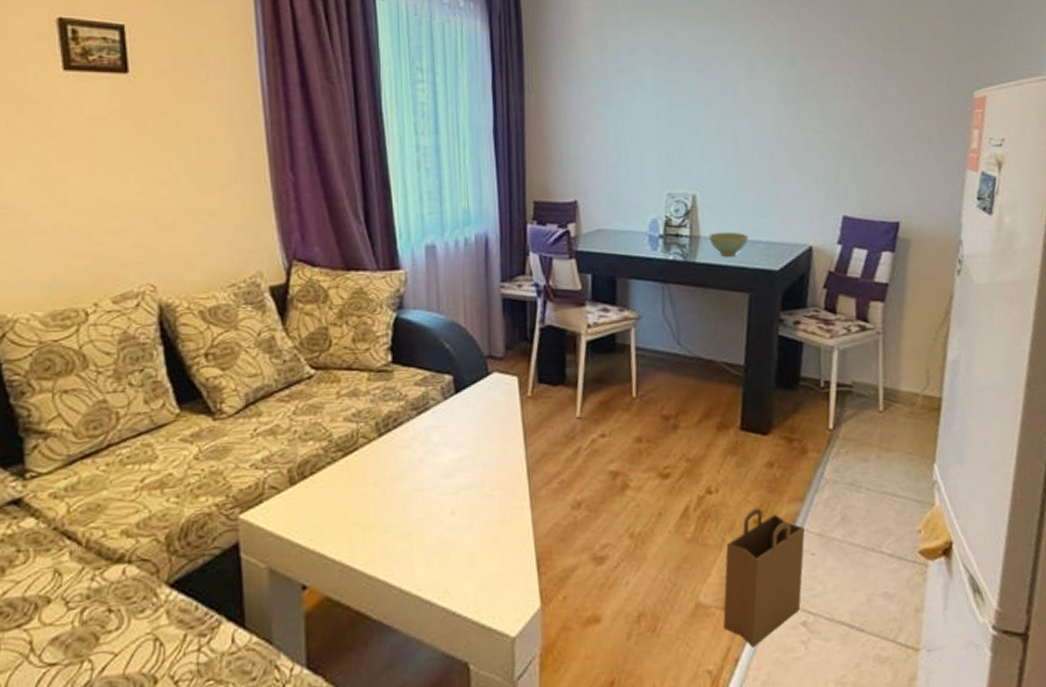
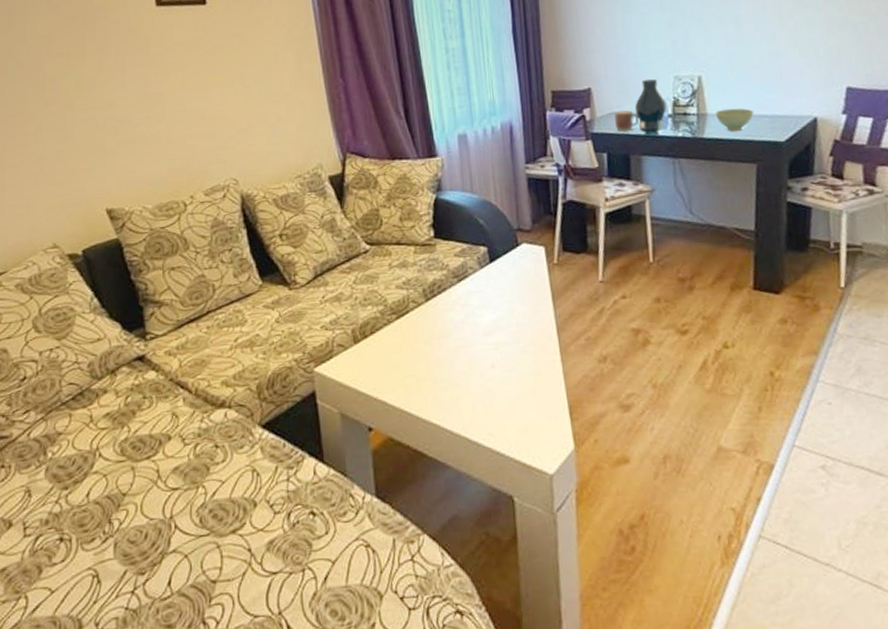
mug: none [602,227,628,252] -> present [614,109,639,132]
vase: none [623,194,658,258] -> present [634,78,667,137]
shopping bag: present [723,508,805,648] -> none [744,361,821,488]

